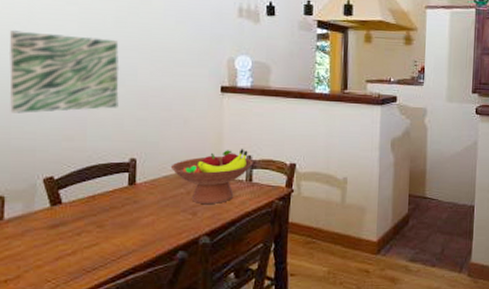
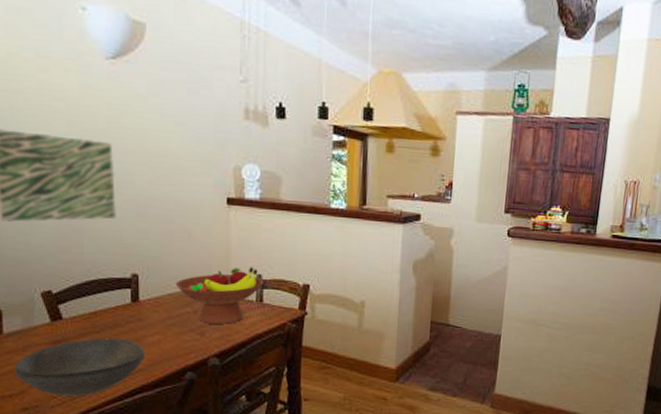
bowl: none [11,221,140,280] -> present [14,338,146,397]

